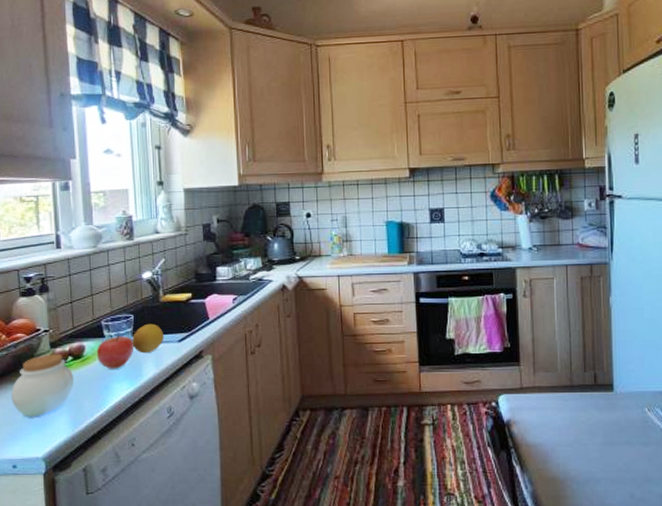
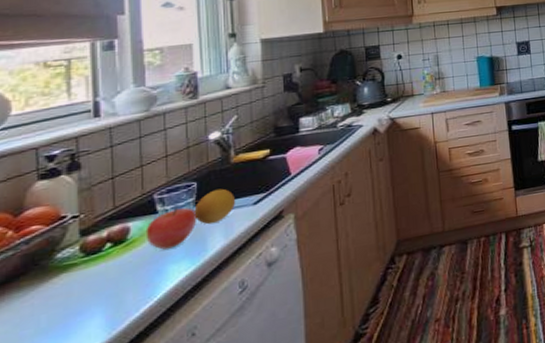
jar: present [11,353,74,417] -> none [18,241,114,330]

